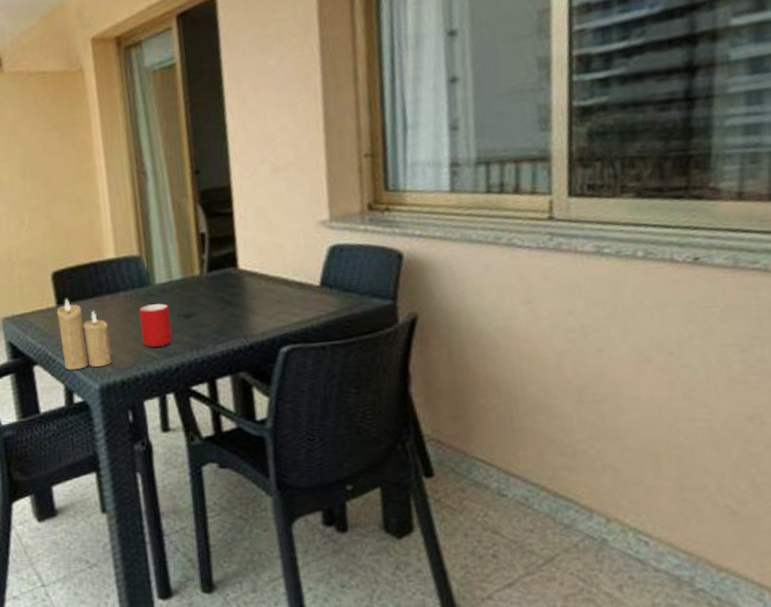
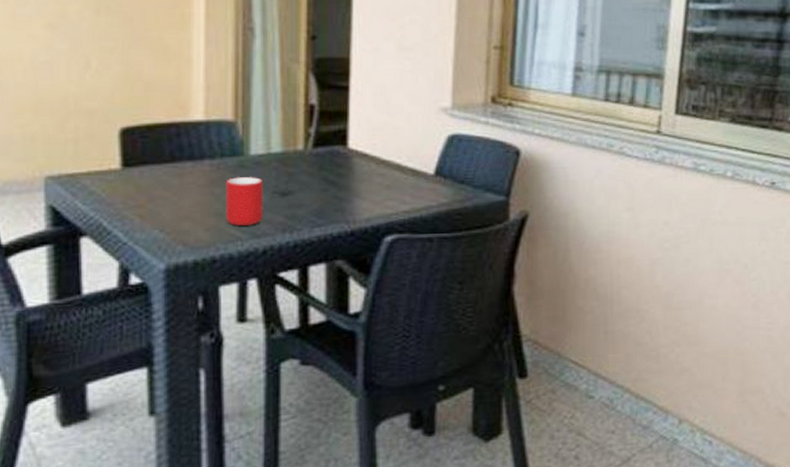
candle: present [56,299,112,370] -> none [120,161,186,245]

